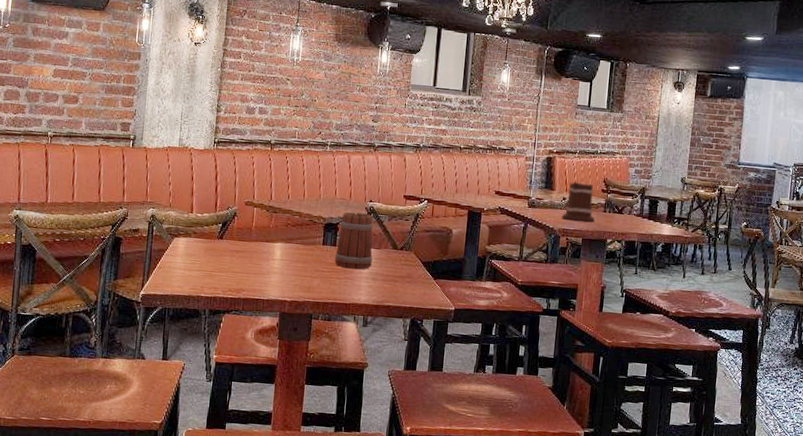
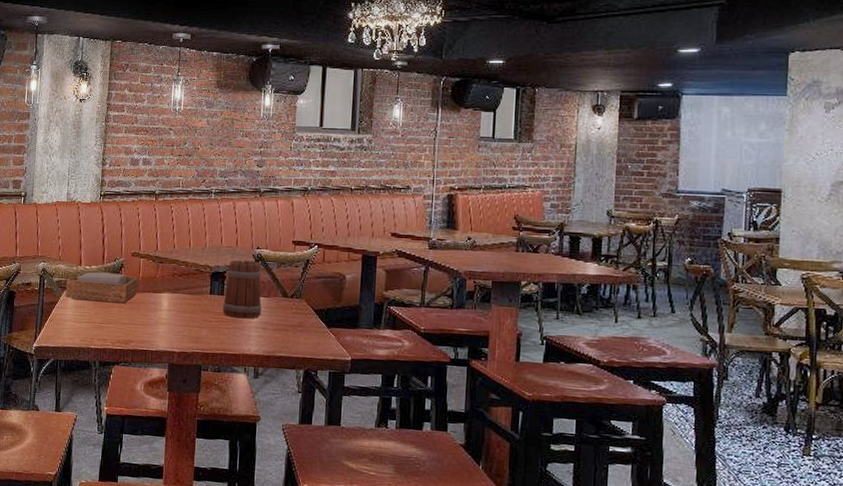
napkin holder: none [175,219,252,253] -> present [65,272,139,304]
beer mug: present [561,182,595,223] -> none [466,220,506,264]

